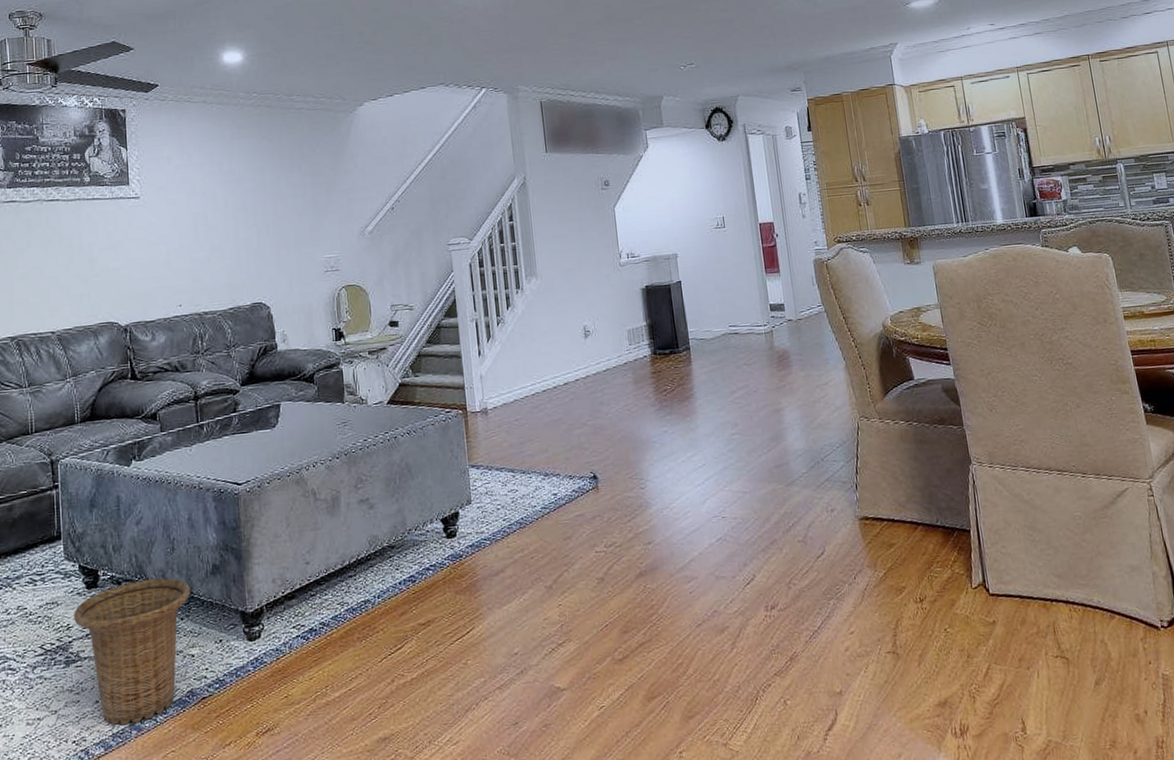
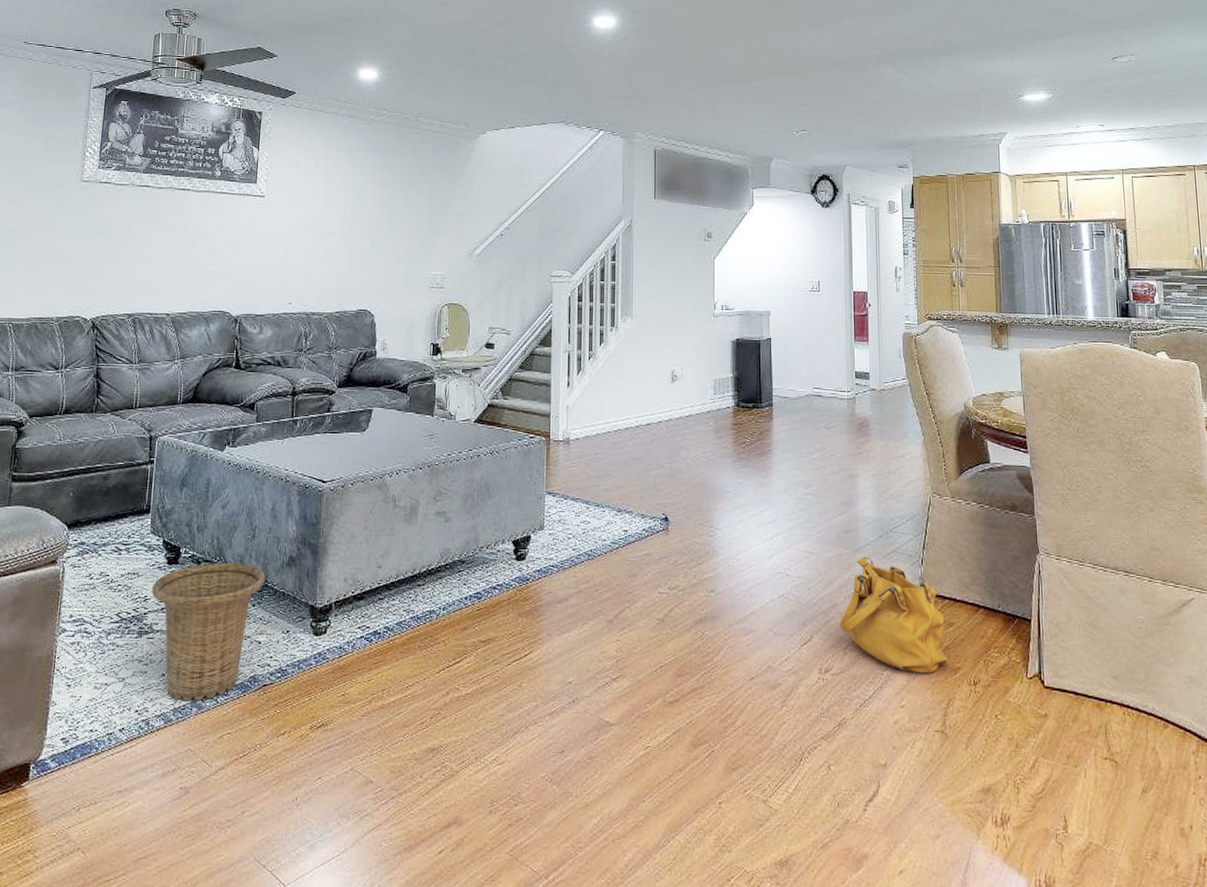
handbag: none [780,488,893,598] -> present [839,556,949,674]

